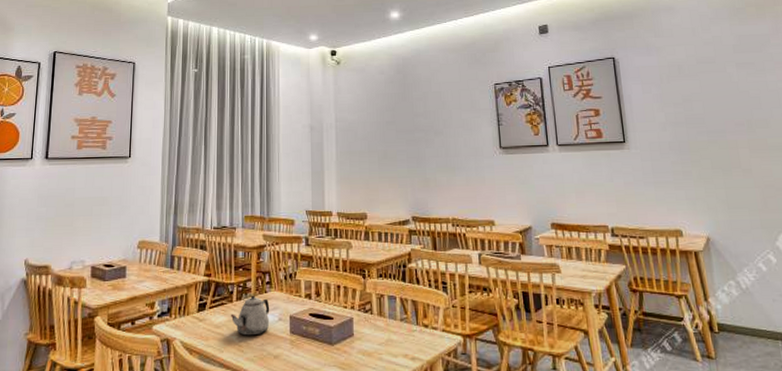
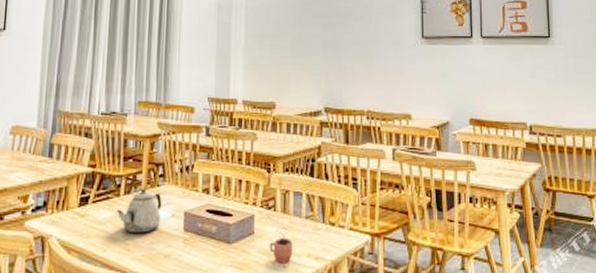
cocoa: none [368,329,390,363] -> present [269,227,293,263]

